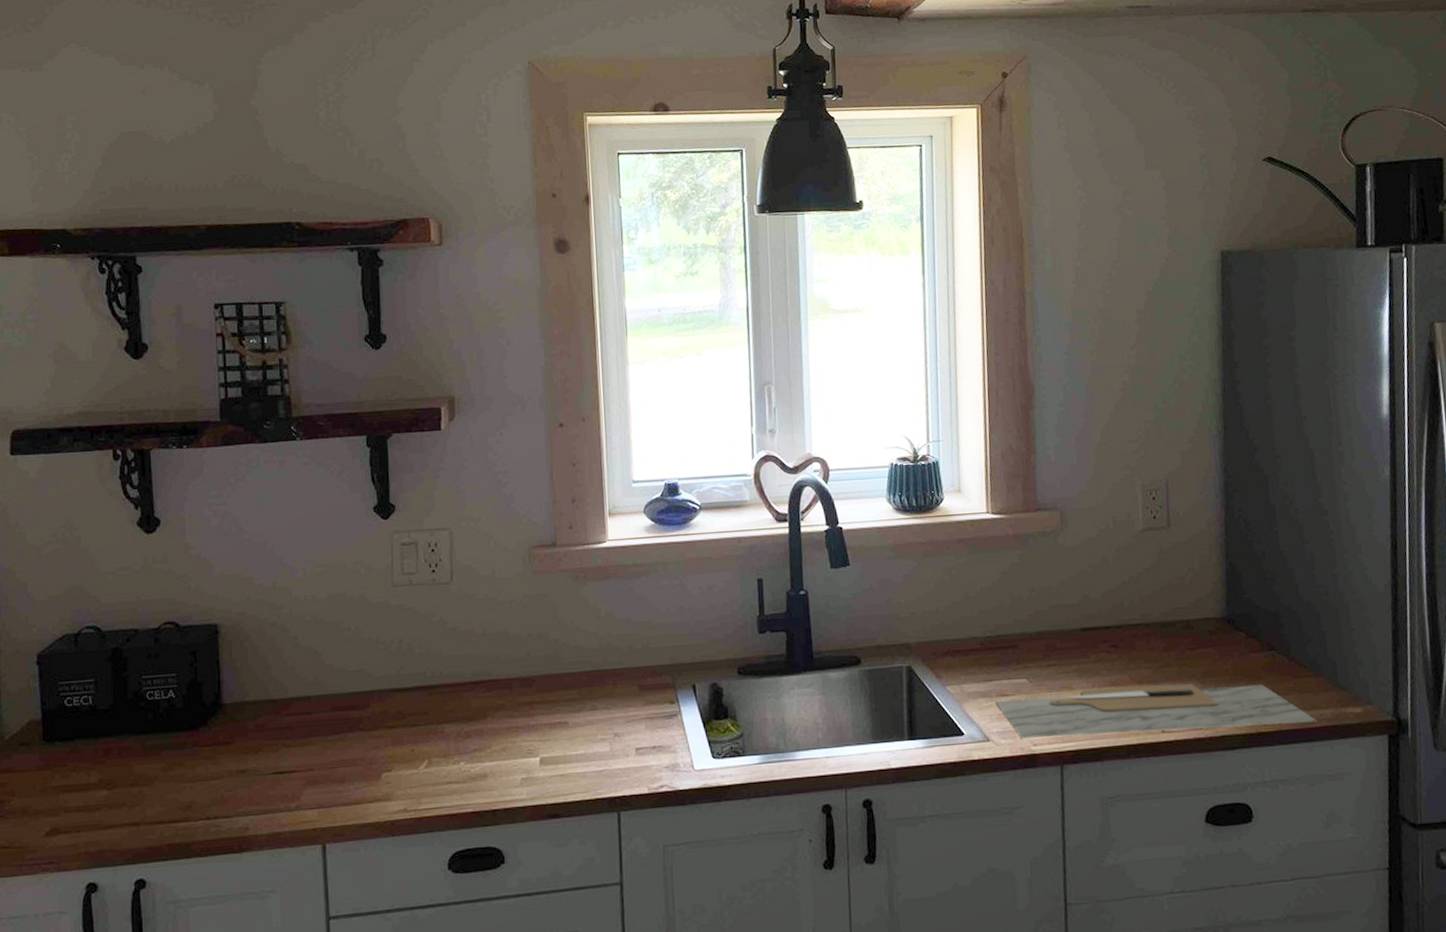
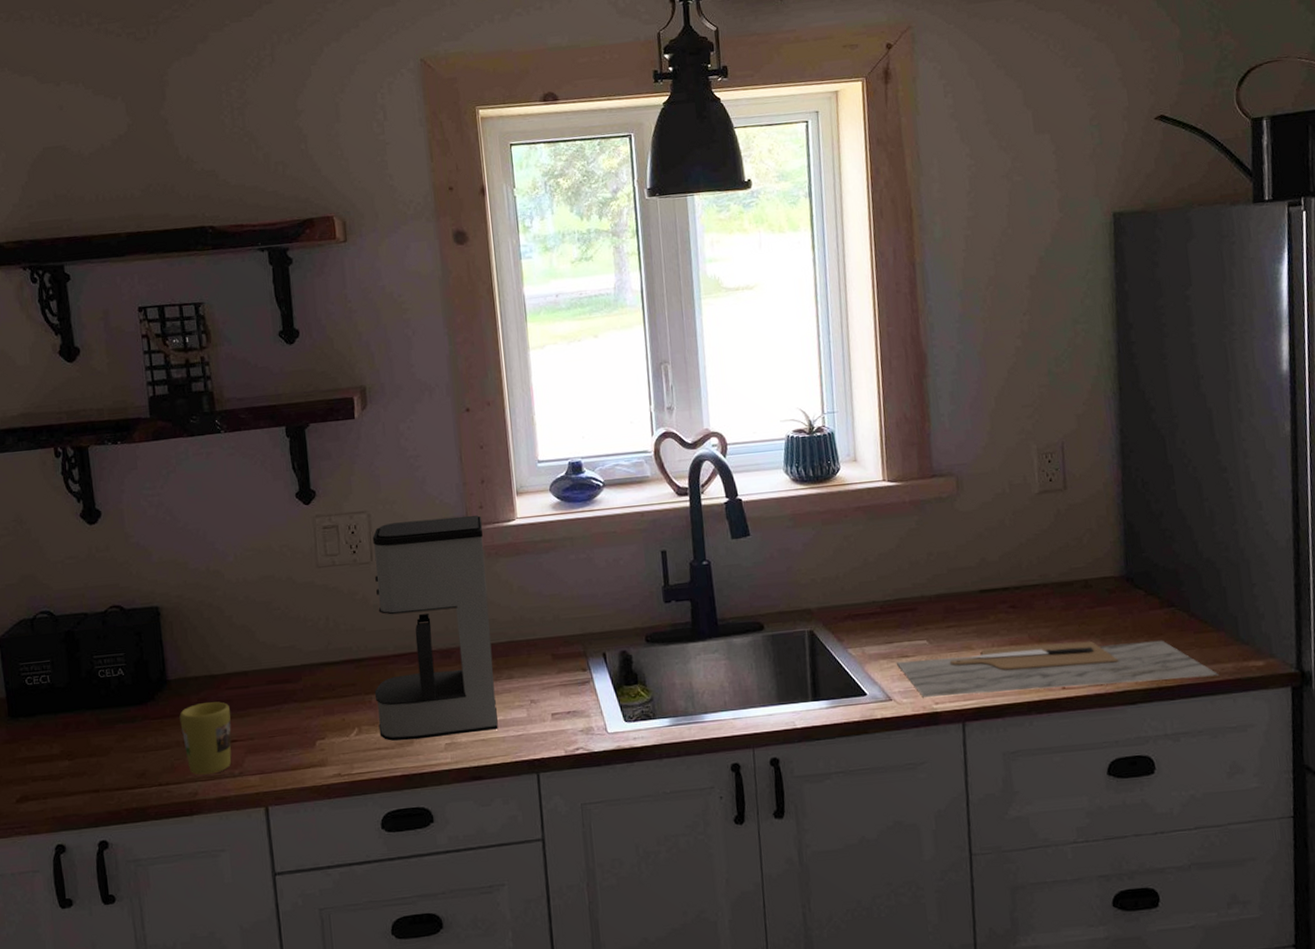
mug: none [233,728,290,809] -> present [179,701,232,775]
coffee maker: none [447,535,579,775] -> present [372,514,498,741]

